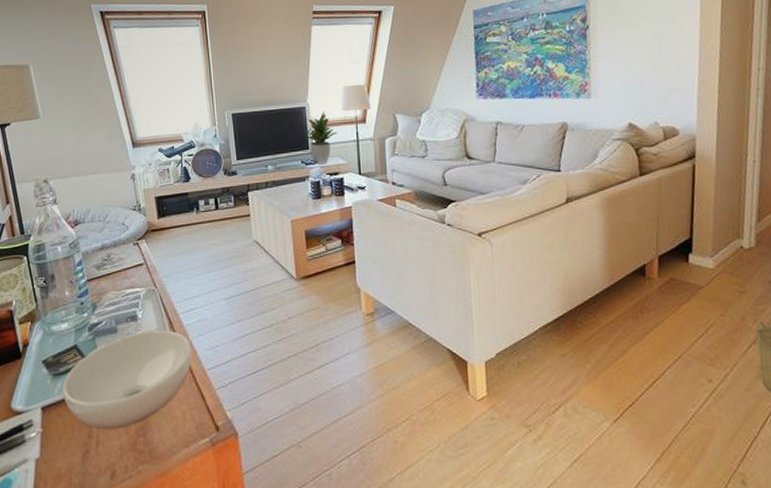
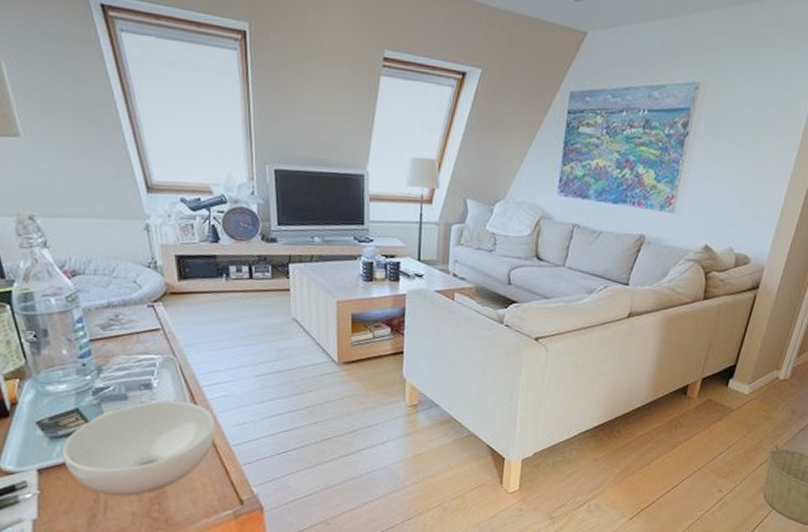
potted plant: present [307,110,337,165] -> none [363,182,399,244]

